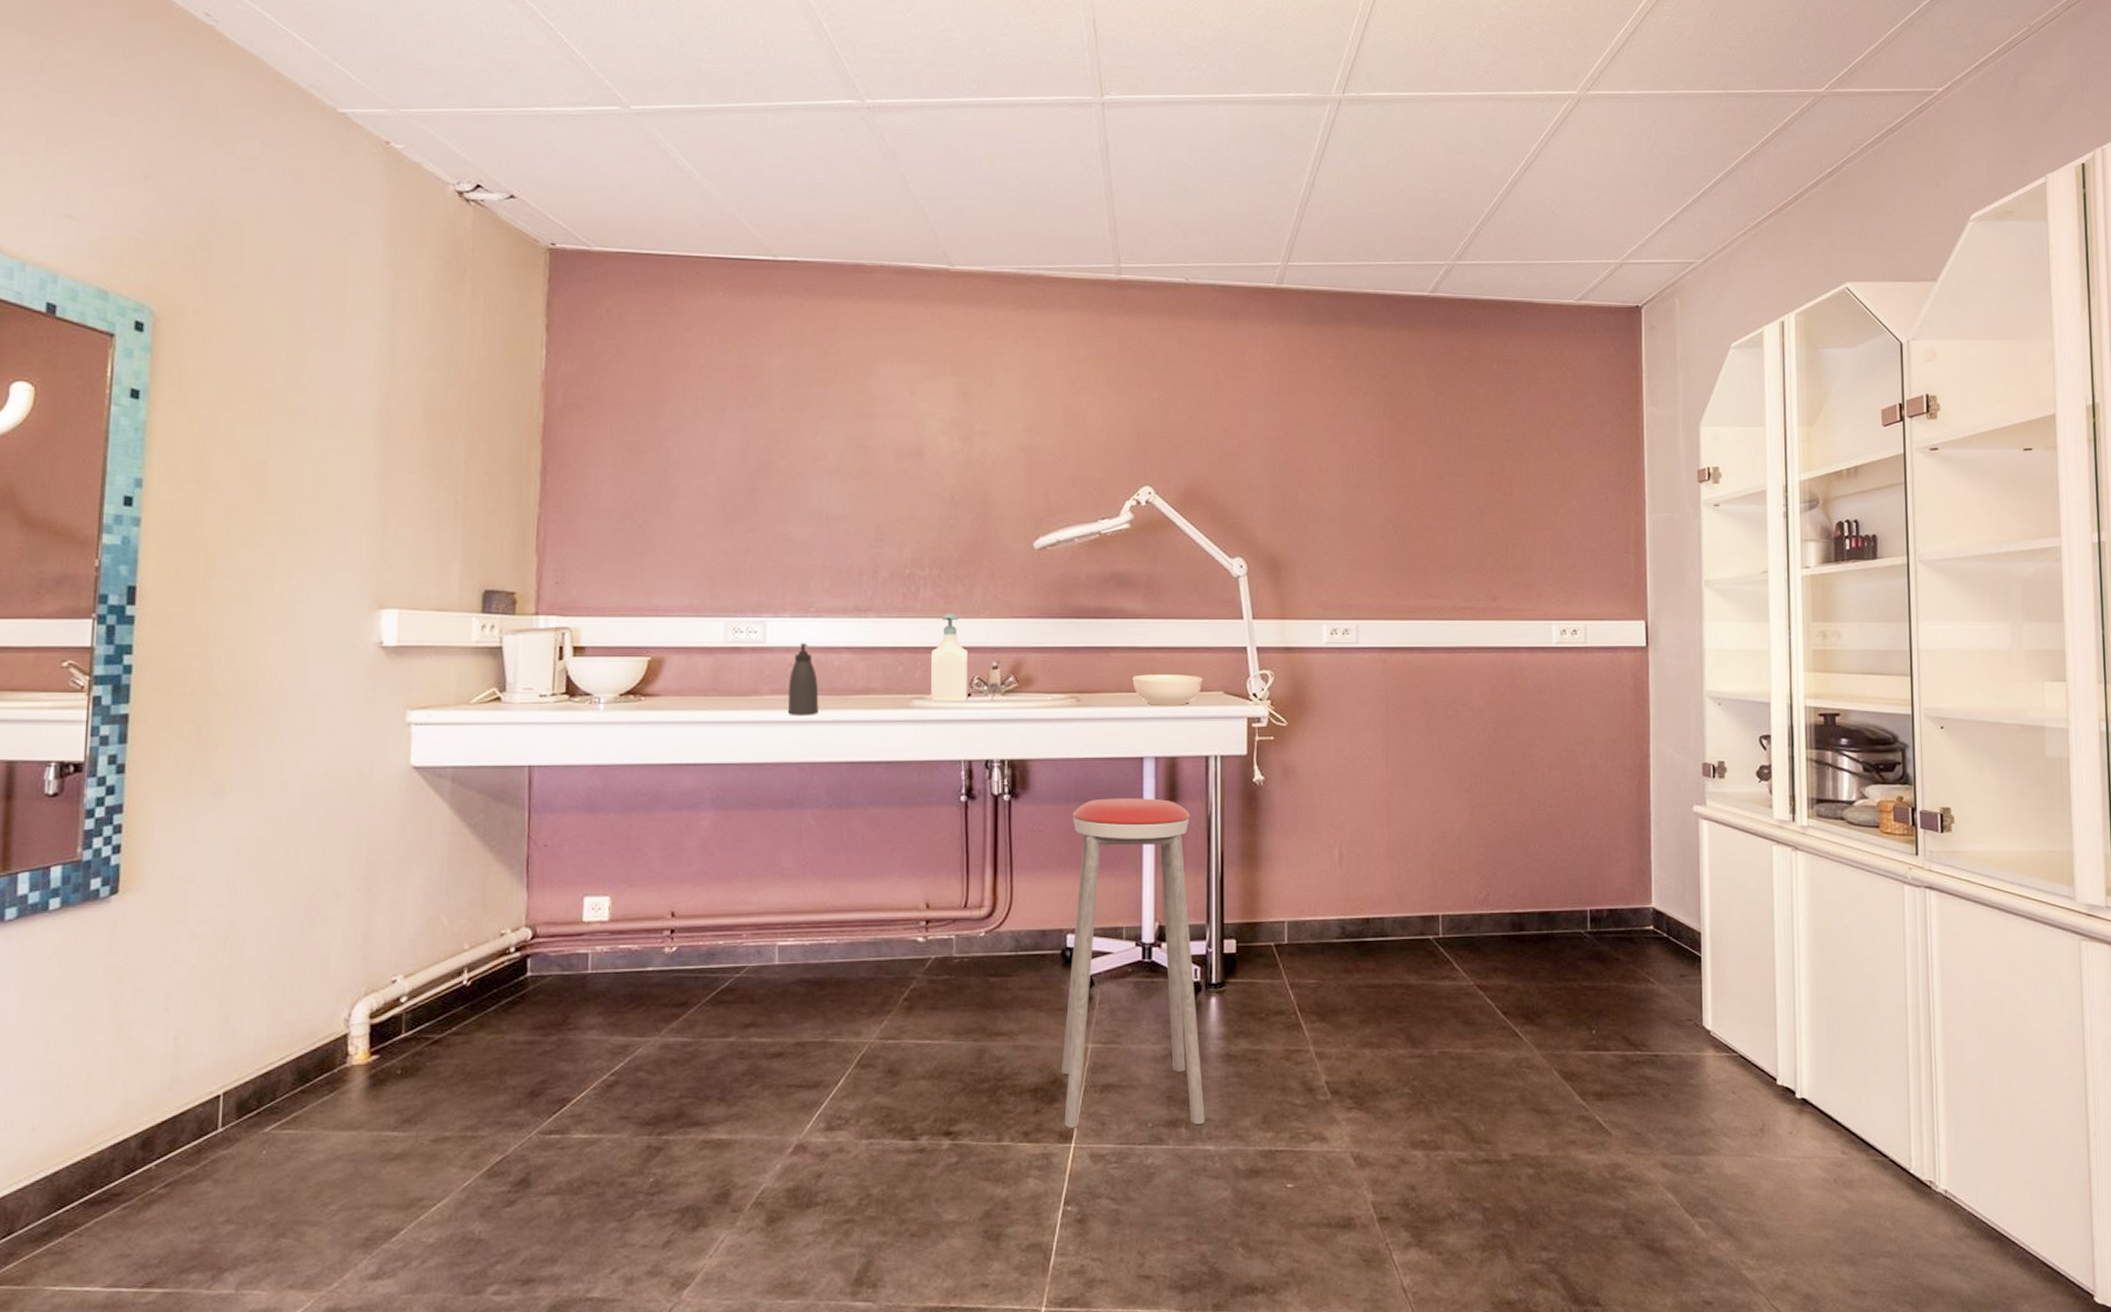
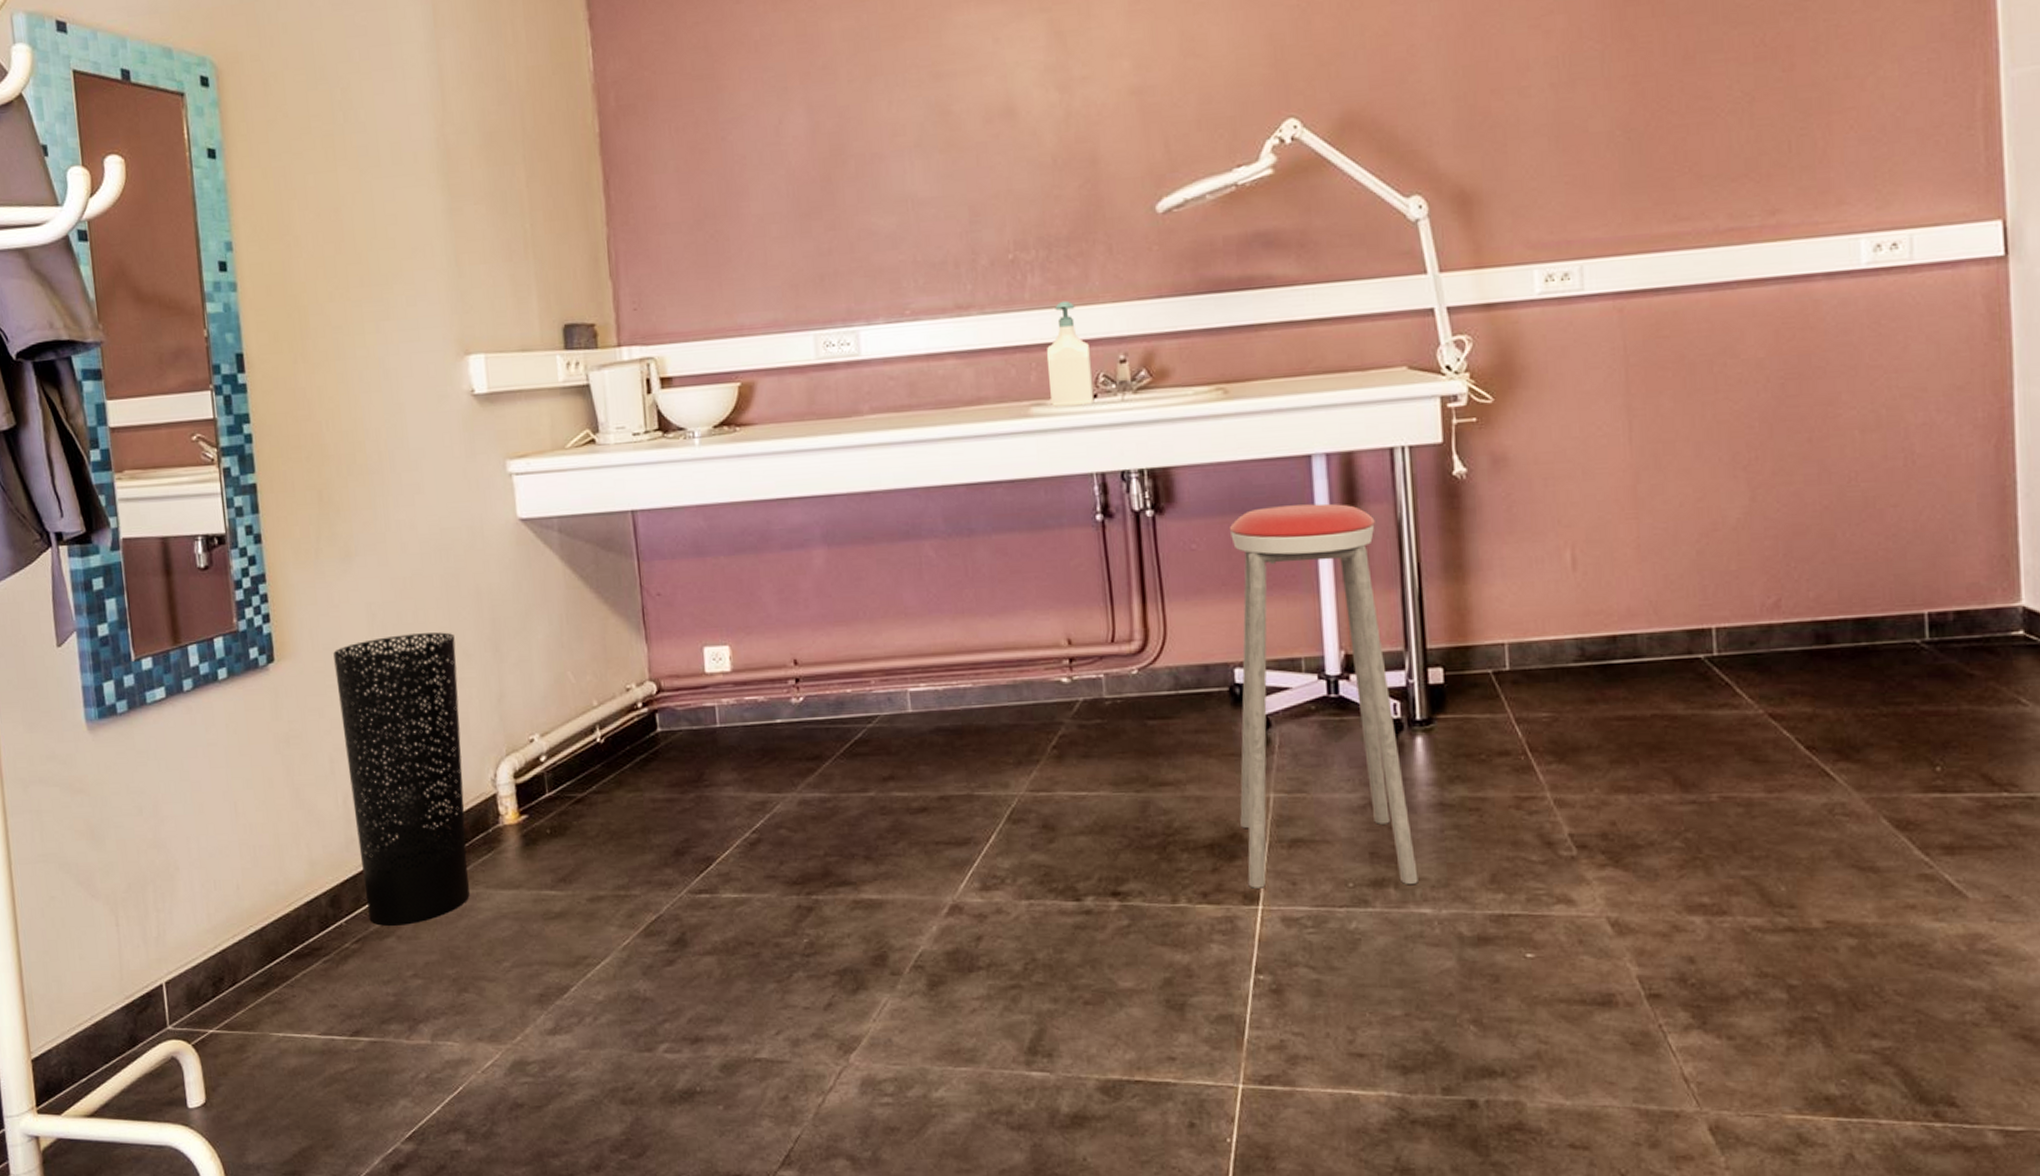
umbrella stand: none [184,871,326,1169] -> present [333,632,470,926]
soap dispenser: present [787,643,819,717] -> none [890,352,927,437]
bowl: present [1132,674,1203,707] -> none [1290,349,1380,392]

